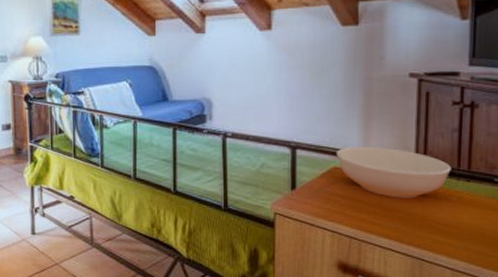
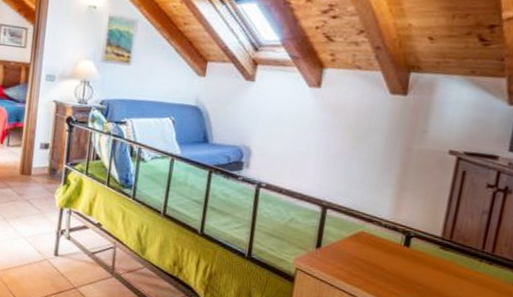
bowl: present [336,146,451,198] -> none [365,214,476,273]

